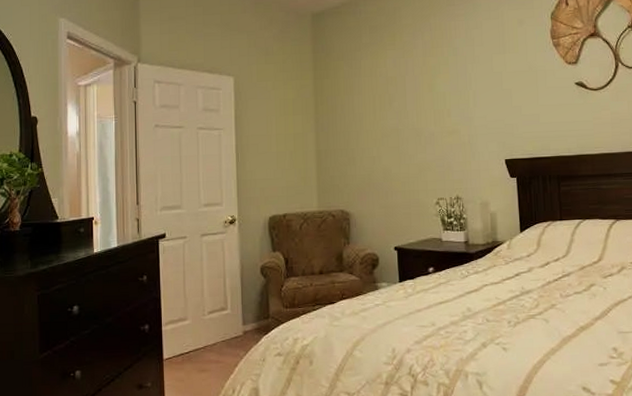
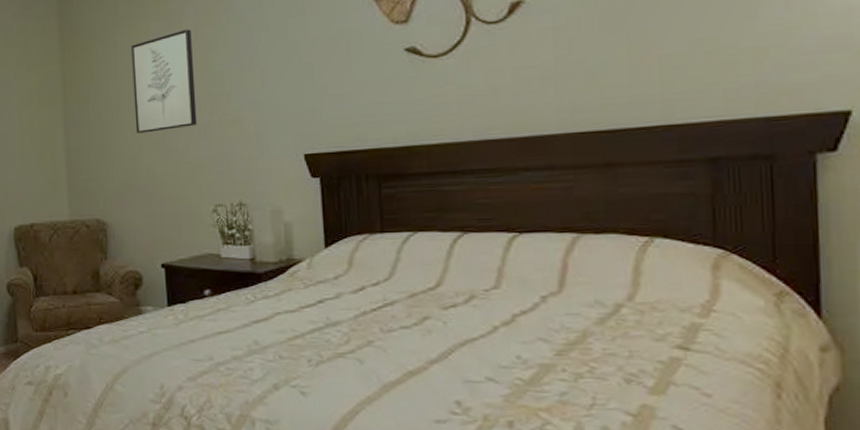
wall art: none [372,58,424,139] -> present [131,29,197,133]

